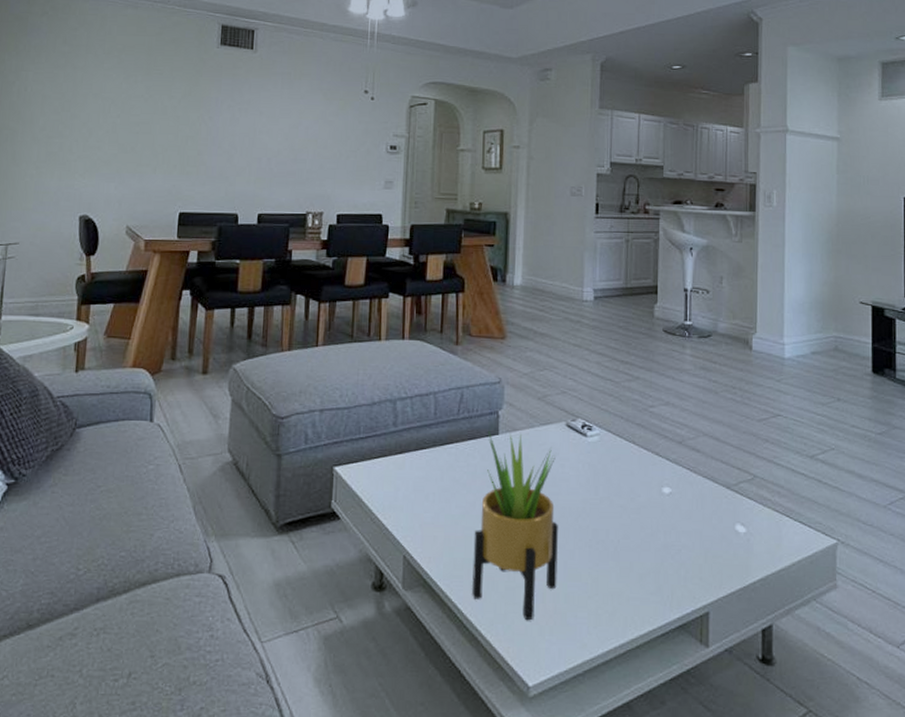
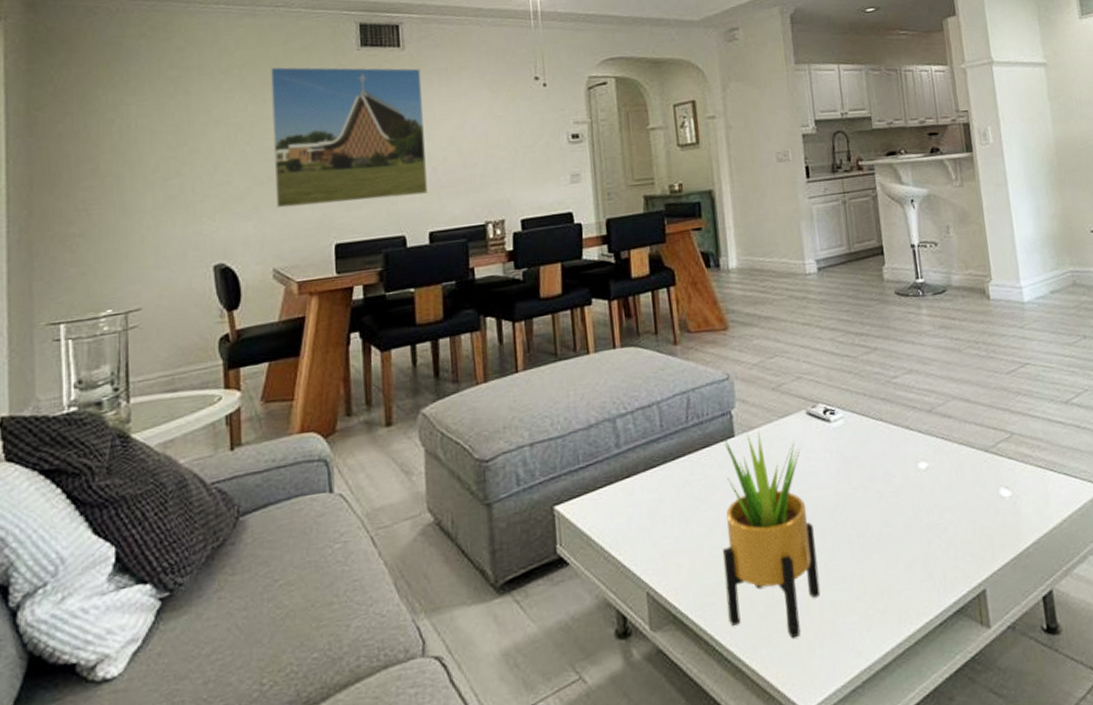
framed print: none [135,53,268,180] -> present [271,67,428,208]

